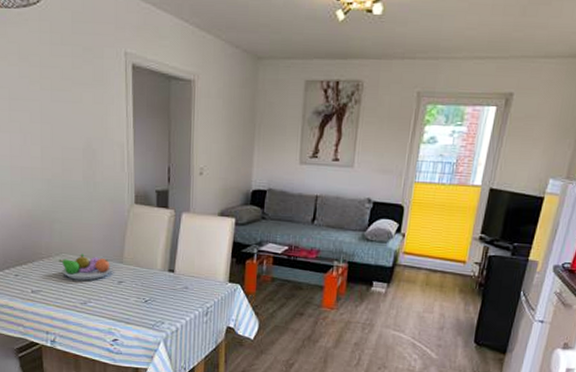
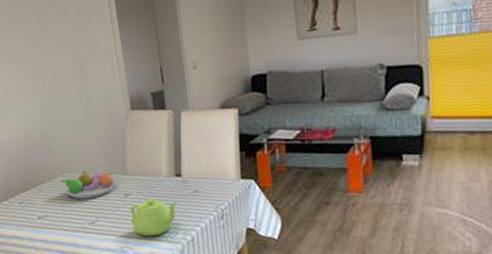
teapot: none [121,288,167,323] -> present [131,198,177,237]

